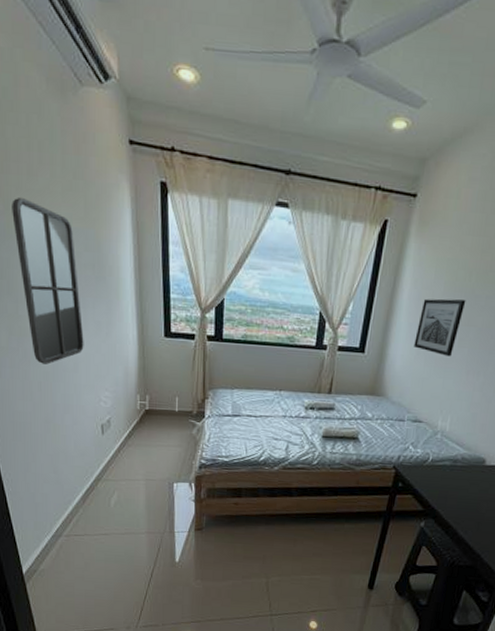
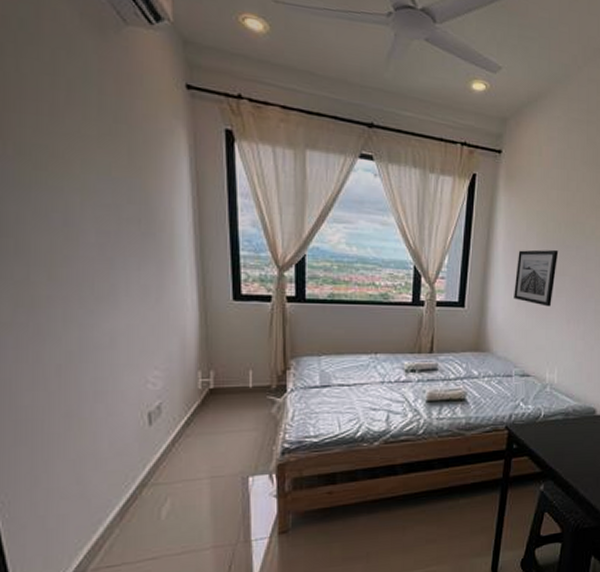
home mirror: present [12,197,84,365] -> none [26,140,125,342]

